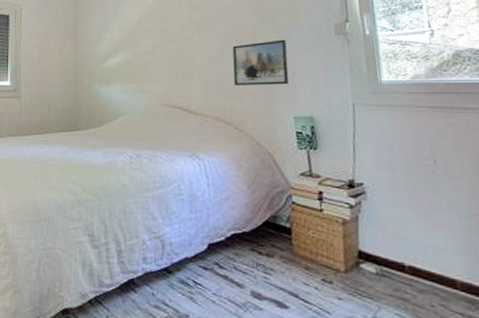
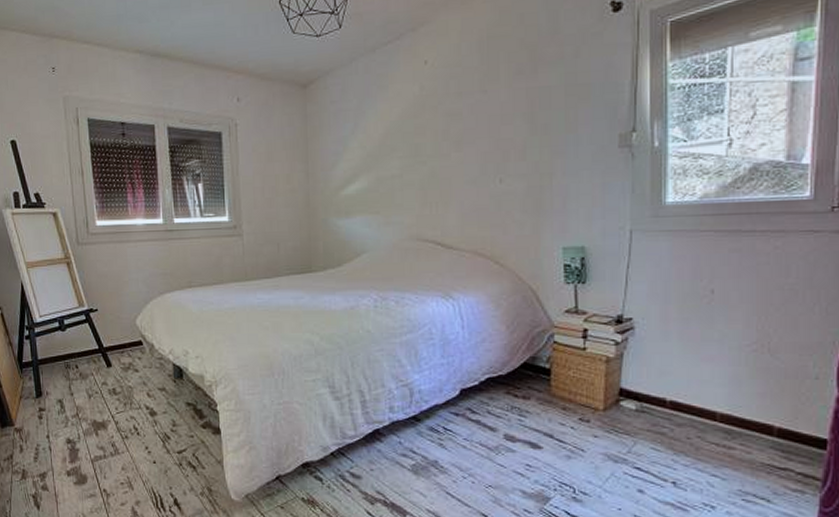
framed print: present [232,39,289,85] -> none [497,155,561,213]

